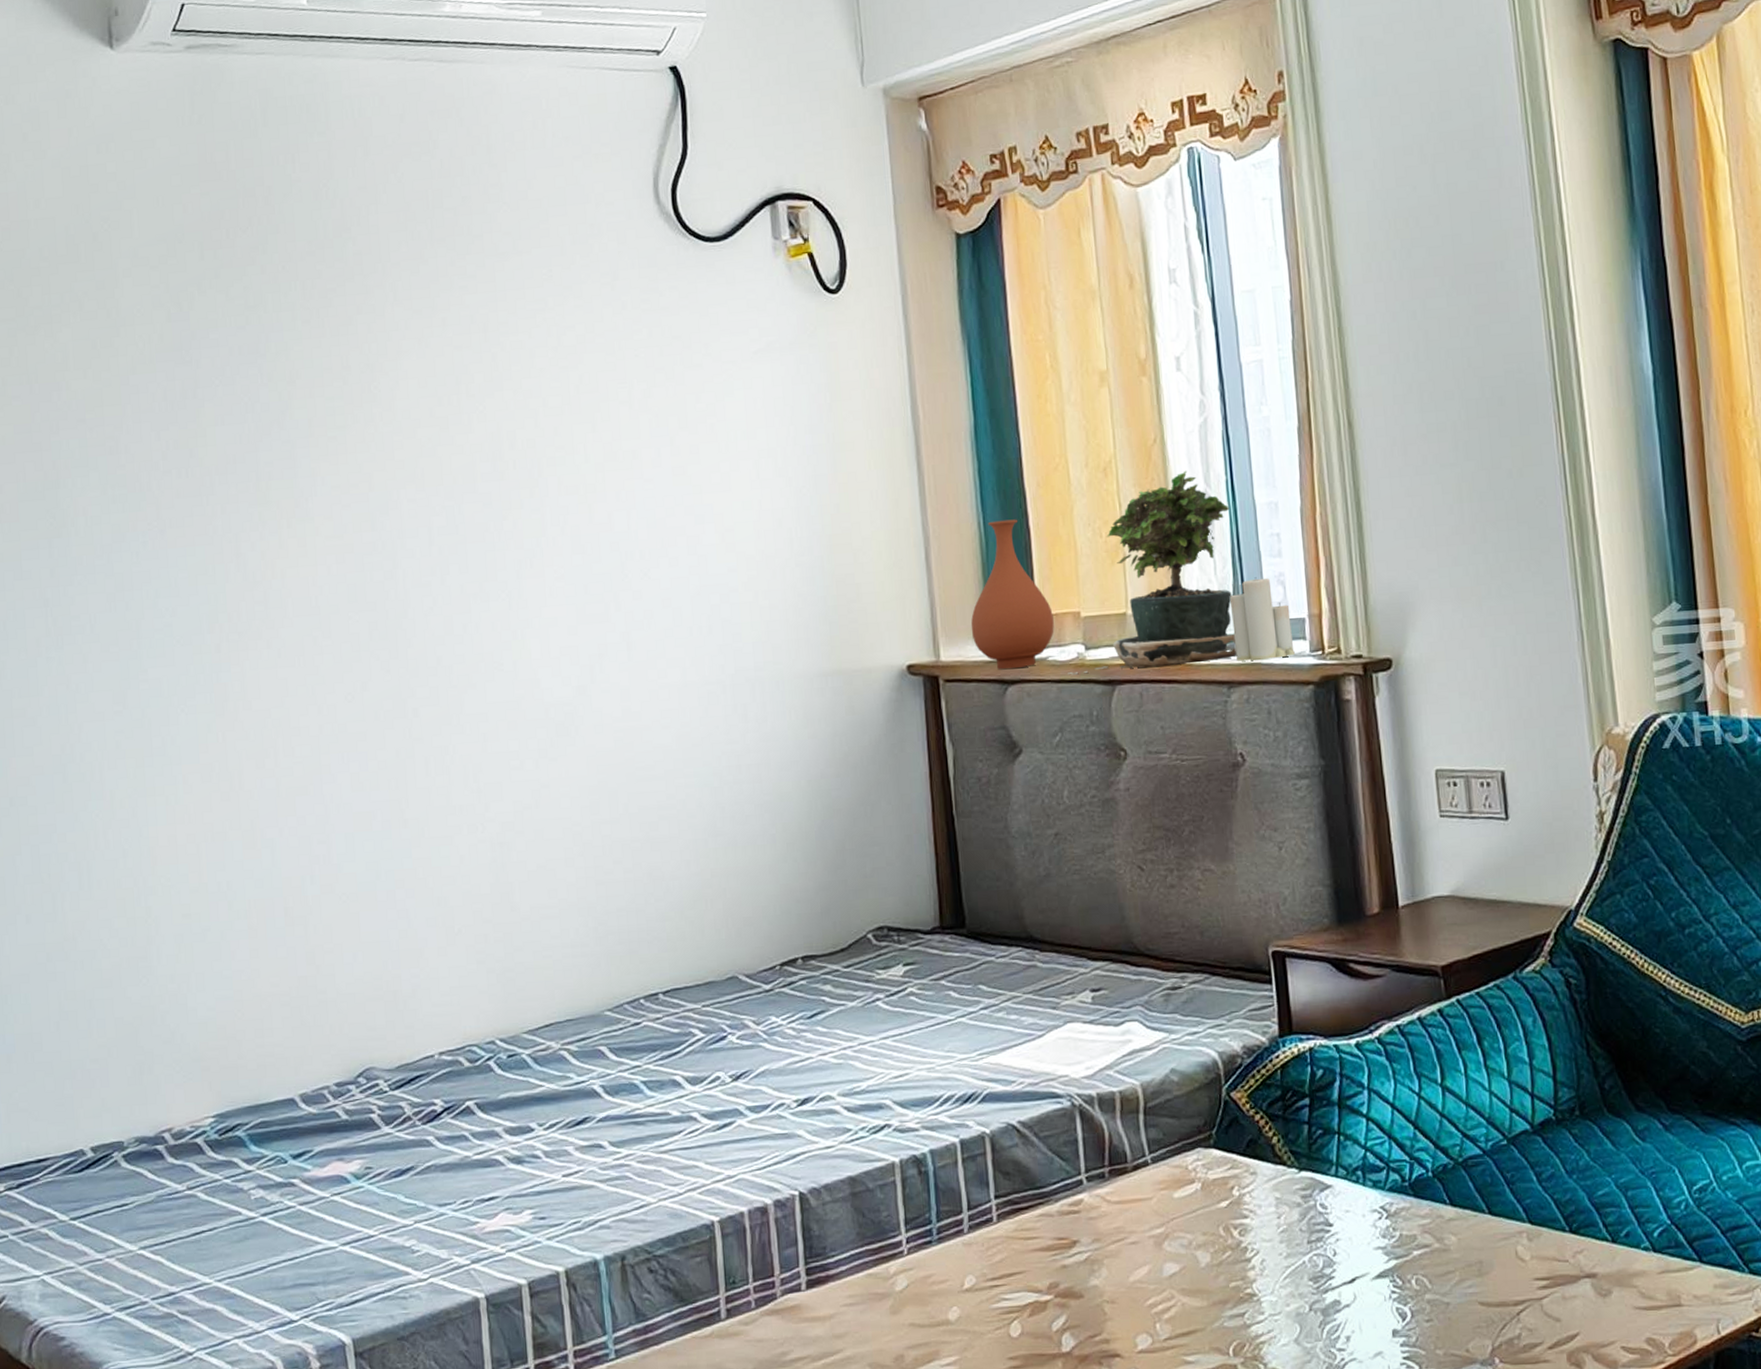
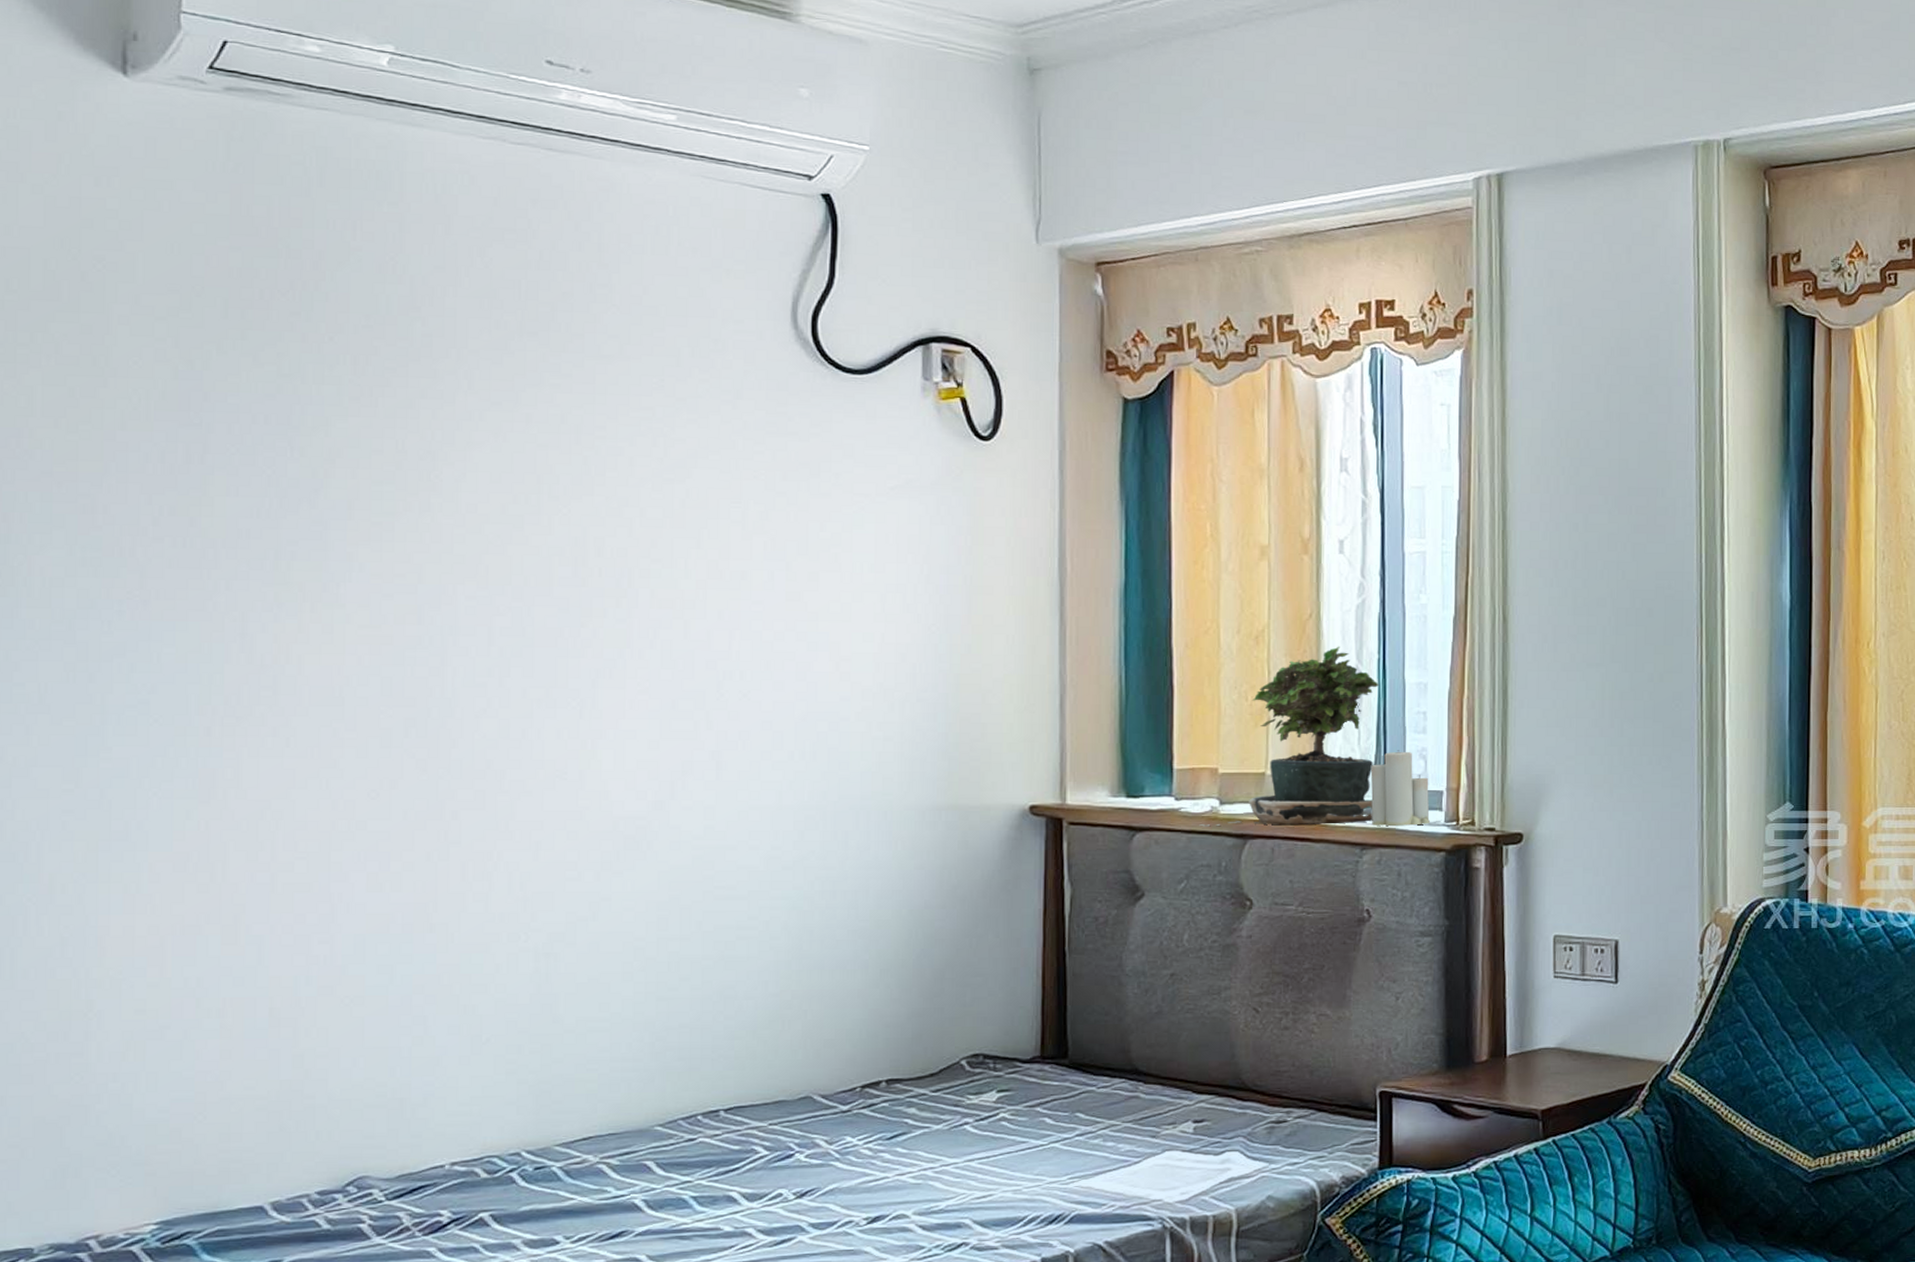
vase: present [971,519,1054,670] -> none [1102,676,1190,817]

